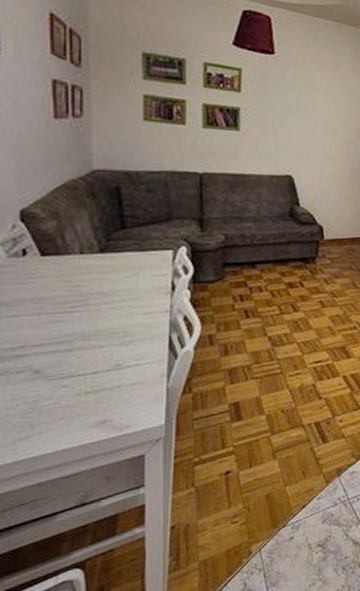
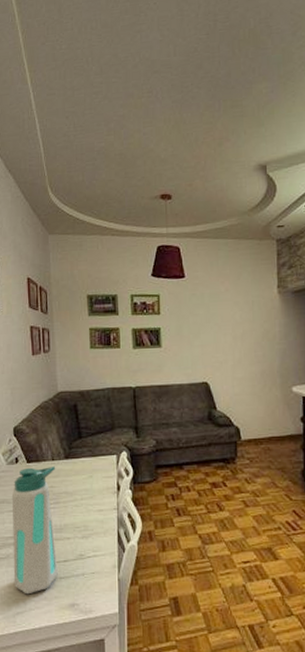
water bottle: none [14,260,86,416] -> present [11,465,58,595]

